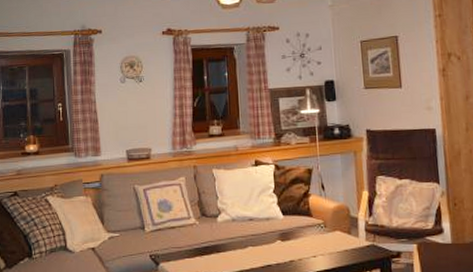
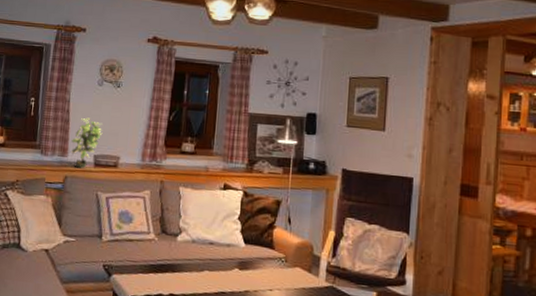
potted plant: none [102,115,132,165] -> present [70,117,103,169]

